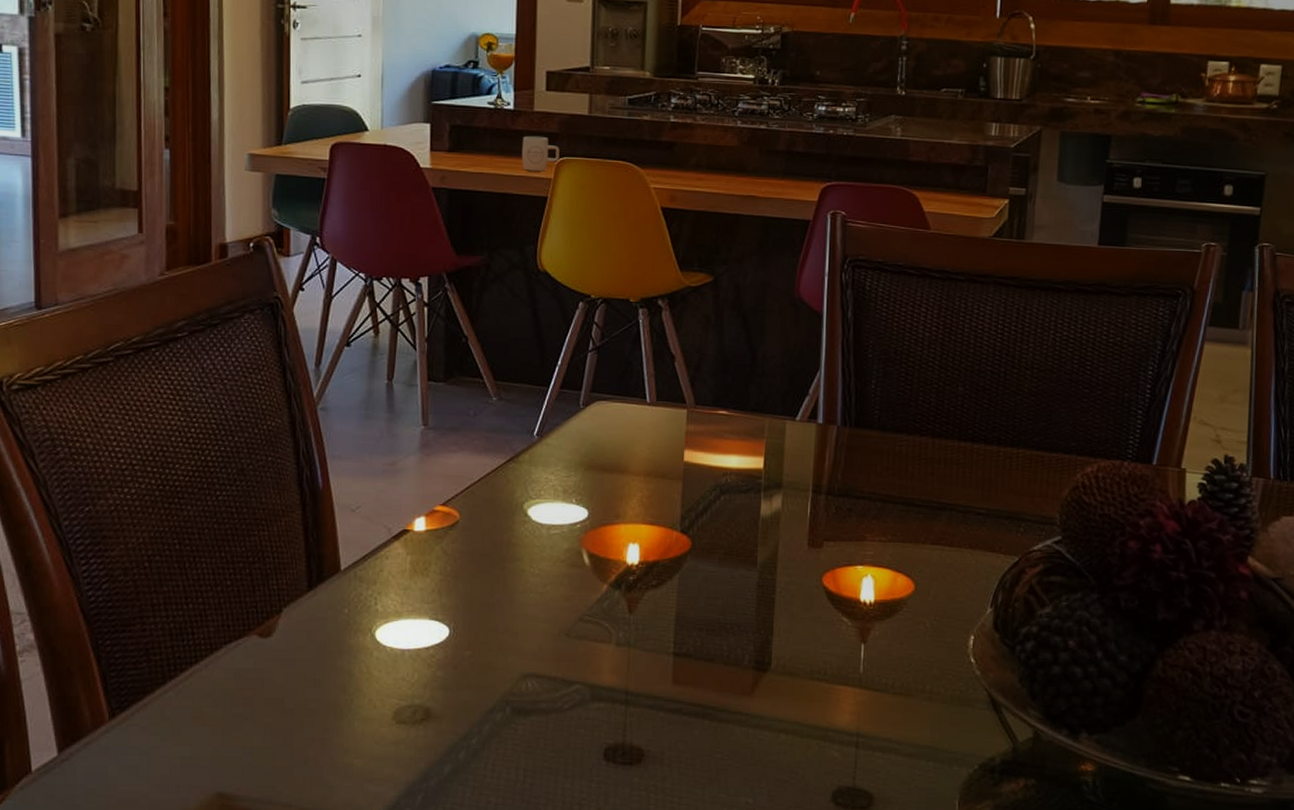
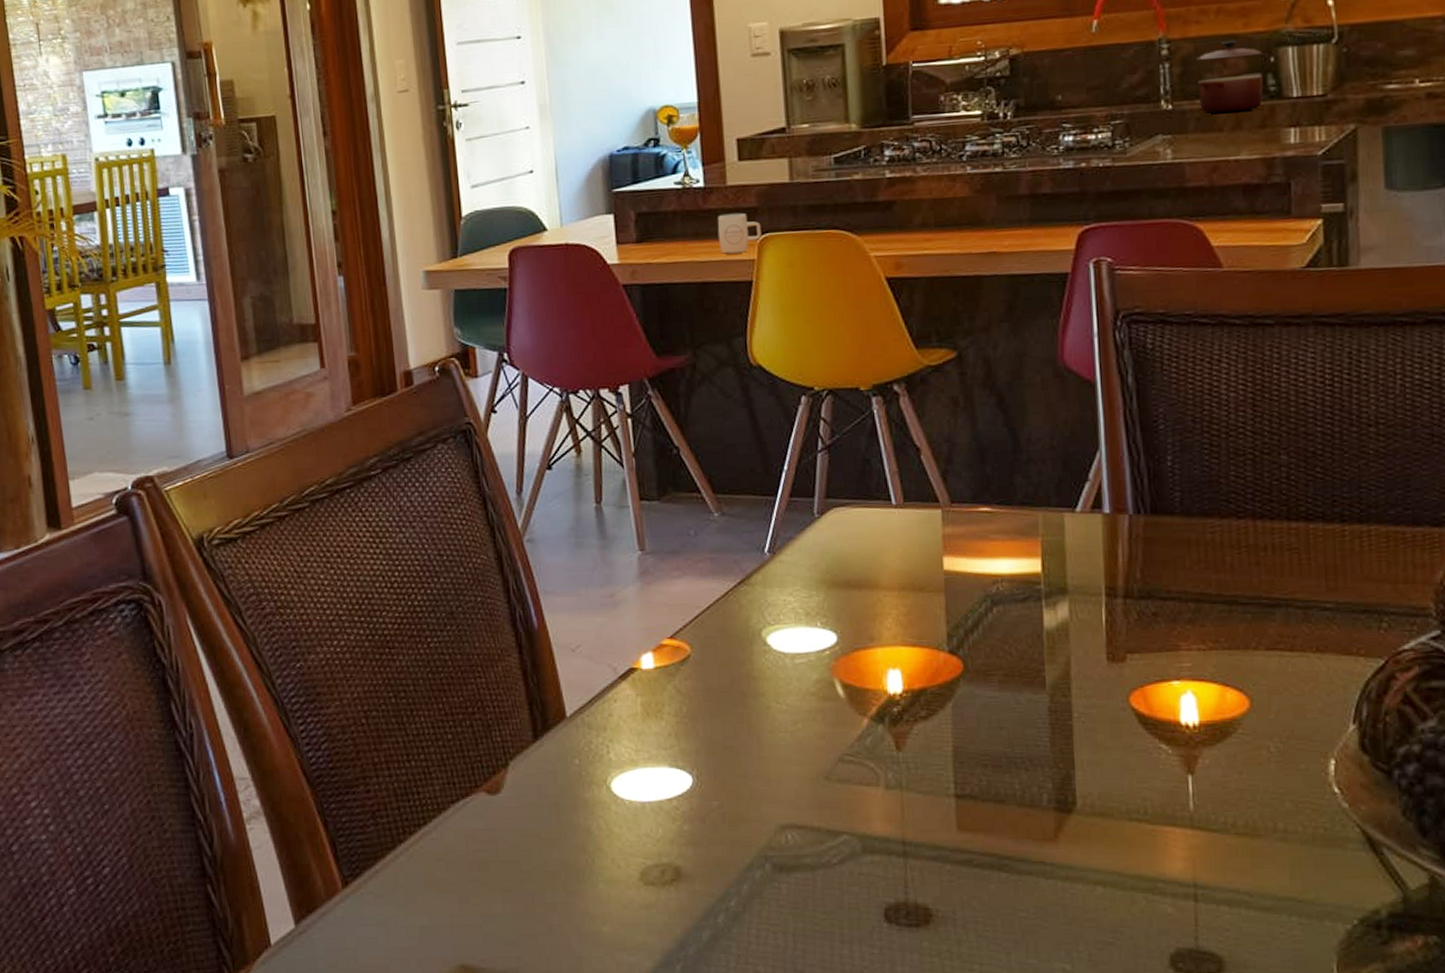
saucepan: none [926,45,978,105] -> present [1196,40,1264,114]

